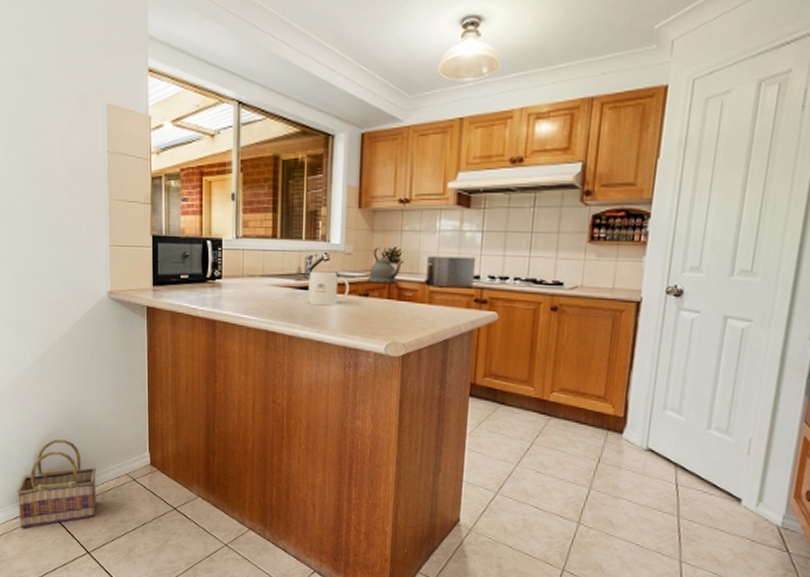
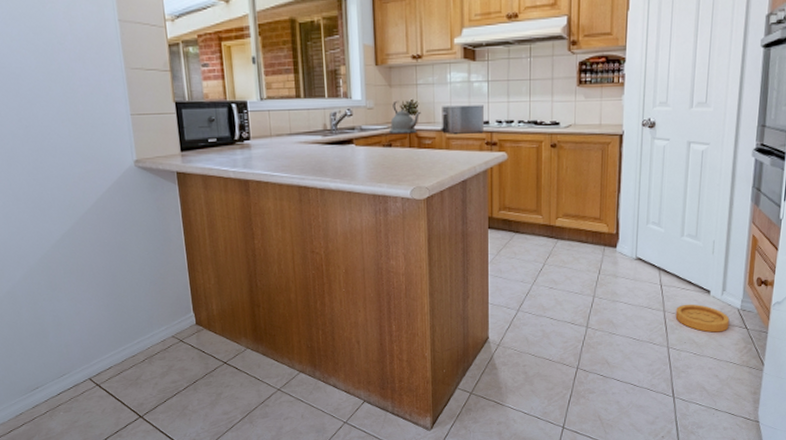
basket: present [16,439,97,529] -> none [56,310,144,403]
mug: present [307,271,349,306] -> none [334,126,373,159]
pet bowl: none [692,511,766,552] -> present [675,304,730,333]

